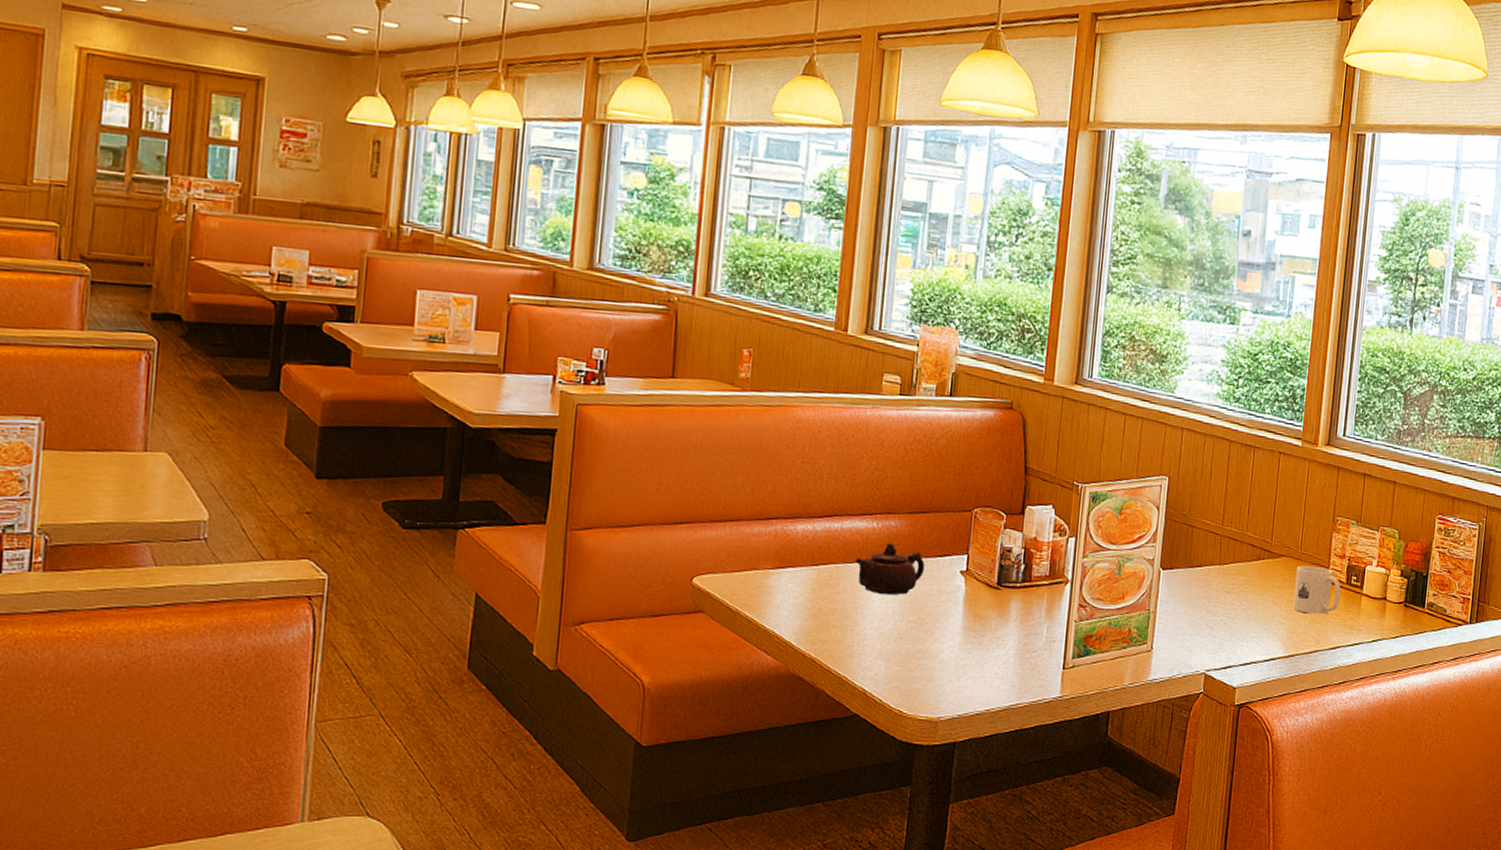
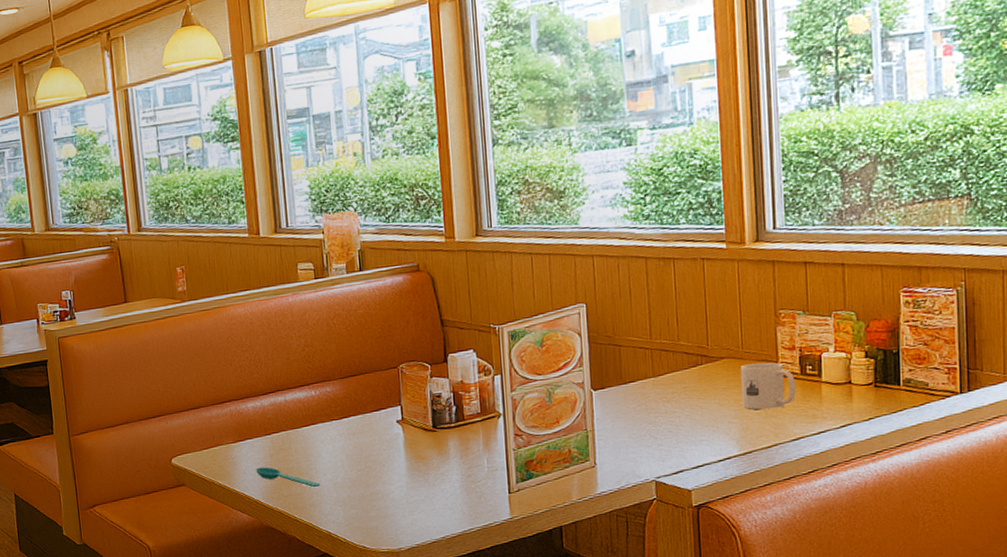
spoon: none [792,603,865,636] -> present [256,467,321,488]
teapot: present [854,542,925,596] -> none [301,406,364,451]

